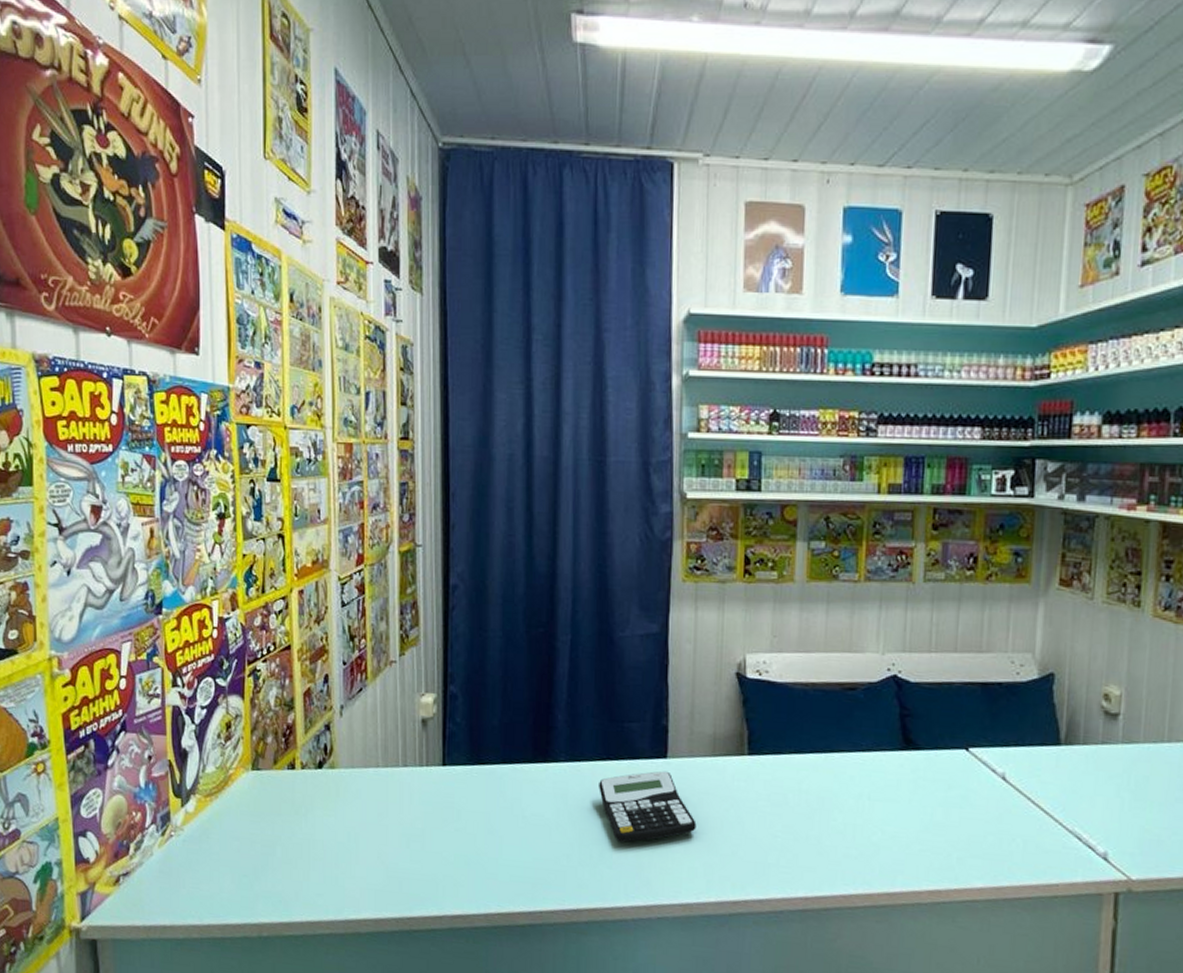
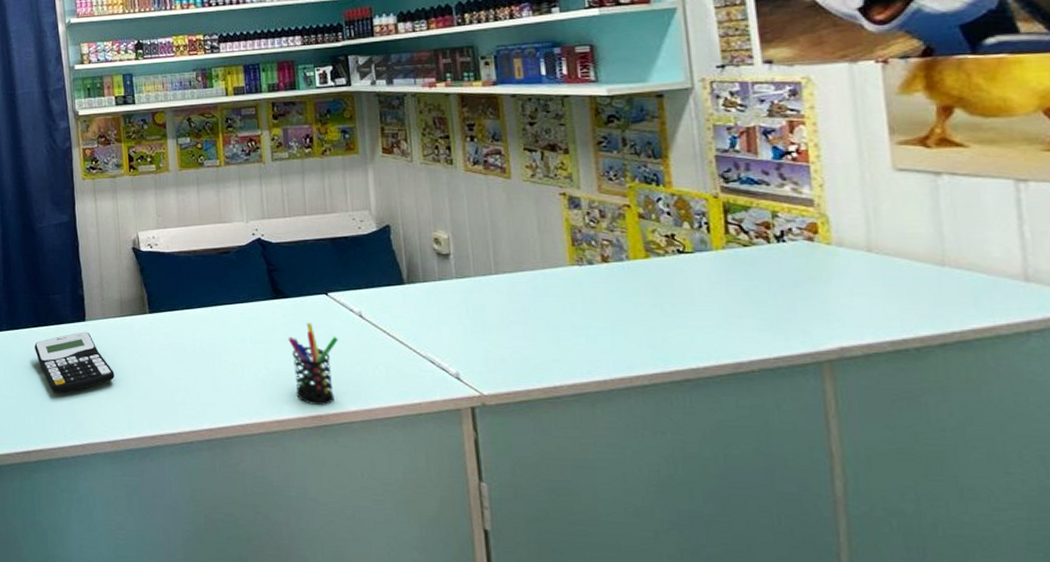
pen holder: none [913,781,973,879] -> present [288,323,338,405]

